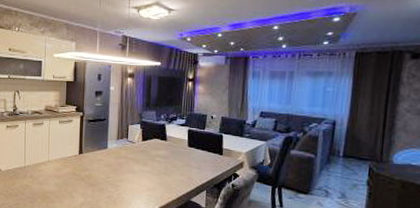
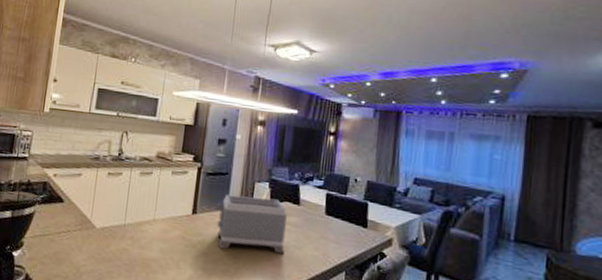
toaster: none [98,136,157,181] -> present [216,194,287,254]

